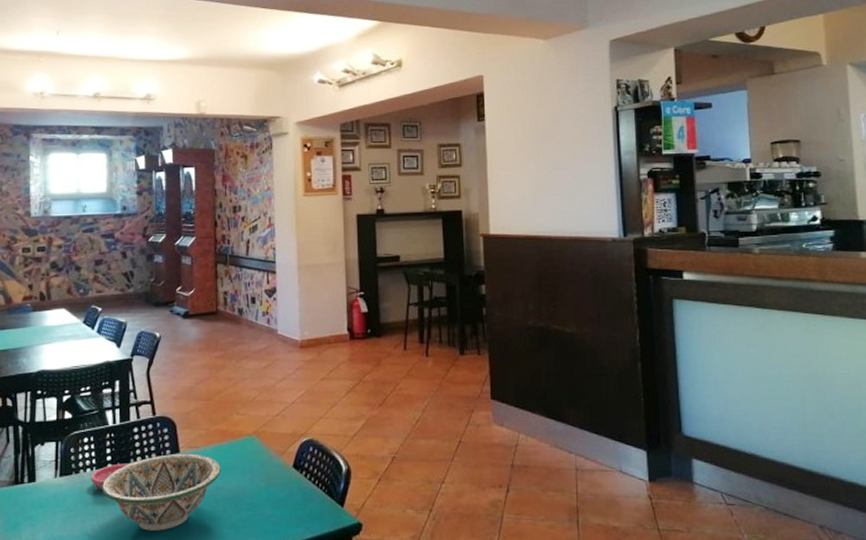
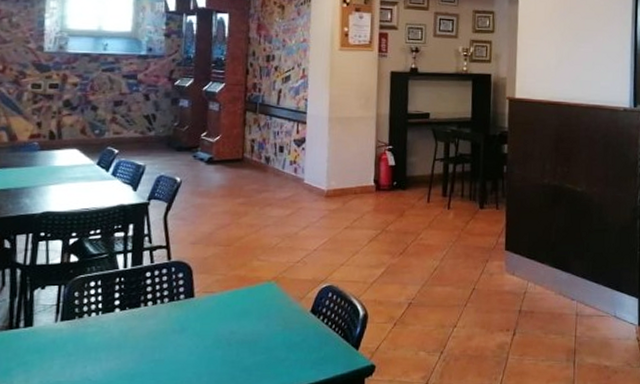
saucer: present [91,463,130,489] -> none [96,308,140,334]
decorative bowl: present [101,454,221,531] -> none [106,299,237,375]

